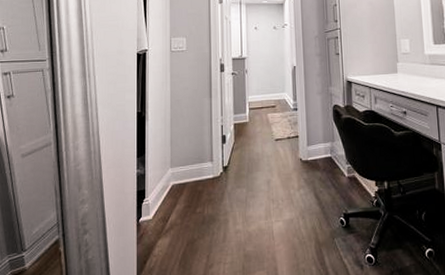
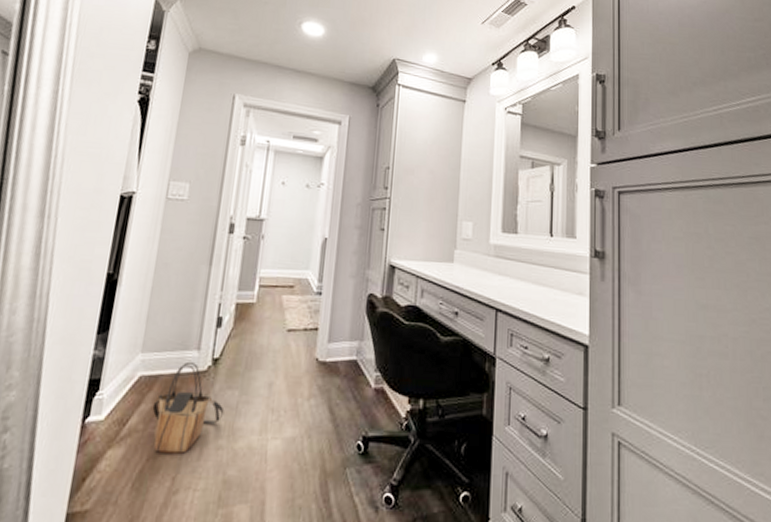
tote bag: none [185,170,237,239] -> present [152,361,225,454]

